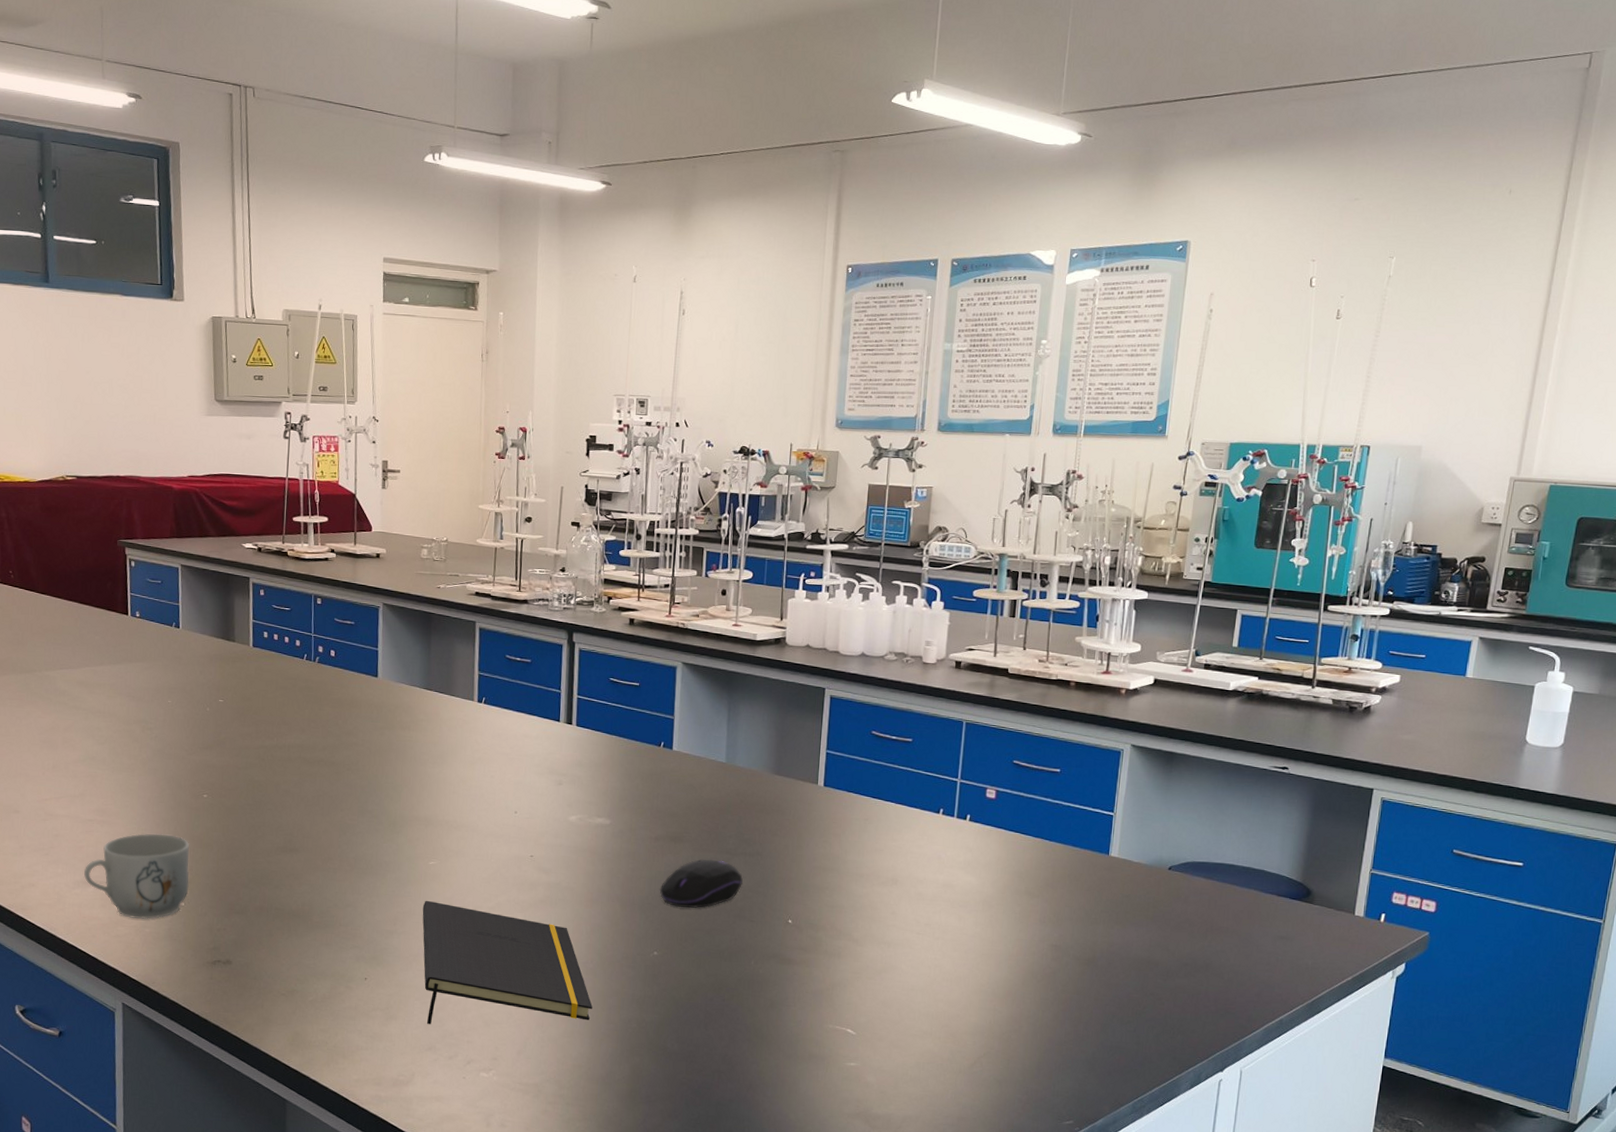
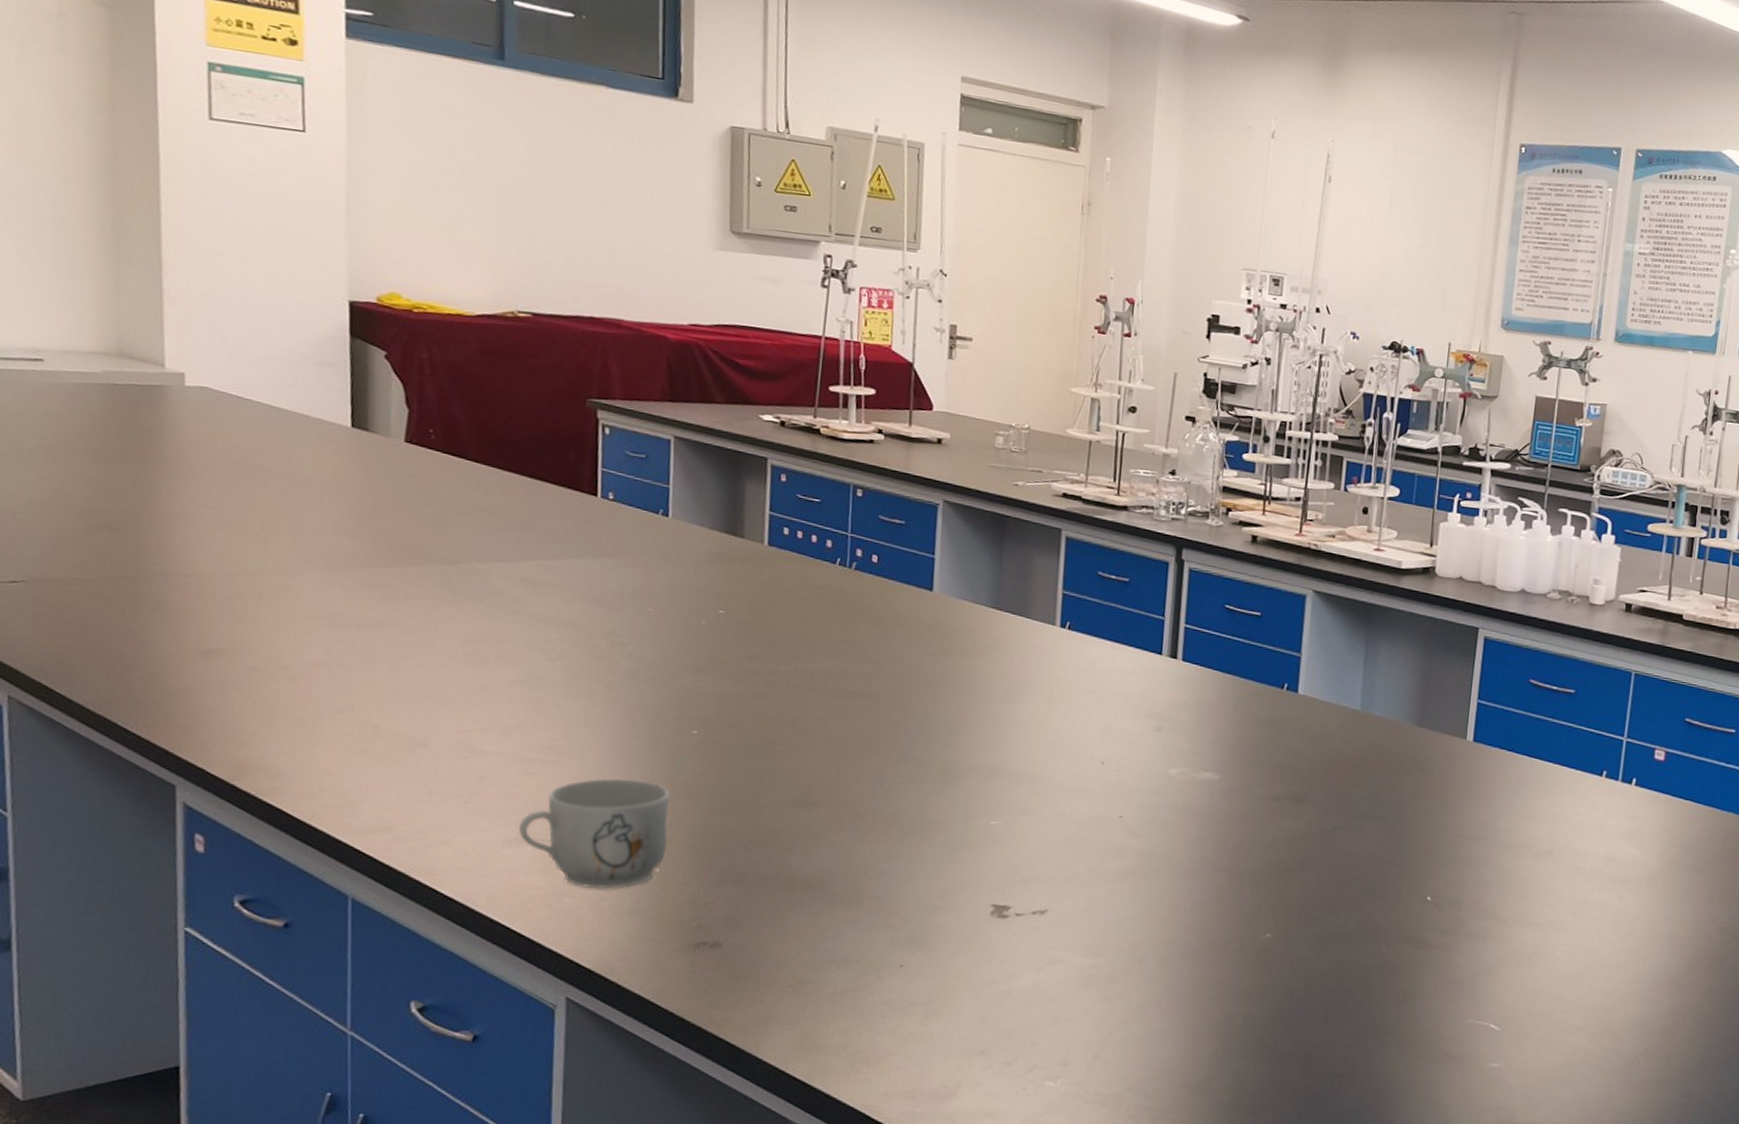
notepad: present [422,900,592,1024] -> none [978,868,1189,1022]
computer mouse: present [659,859,743,909] -> none [1276,824,1376,882]

